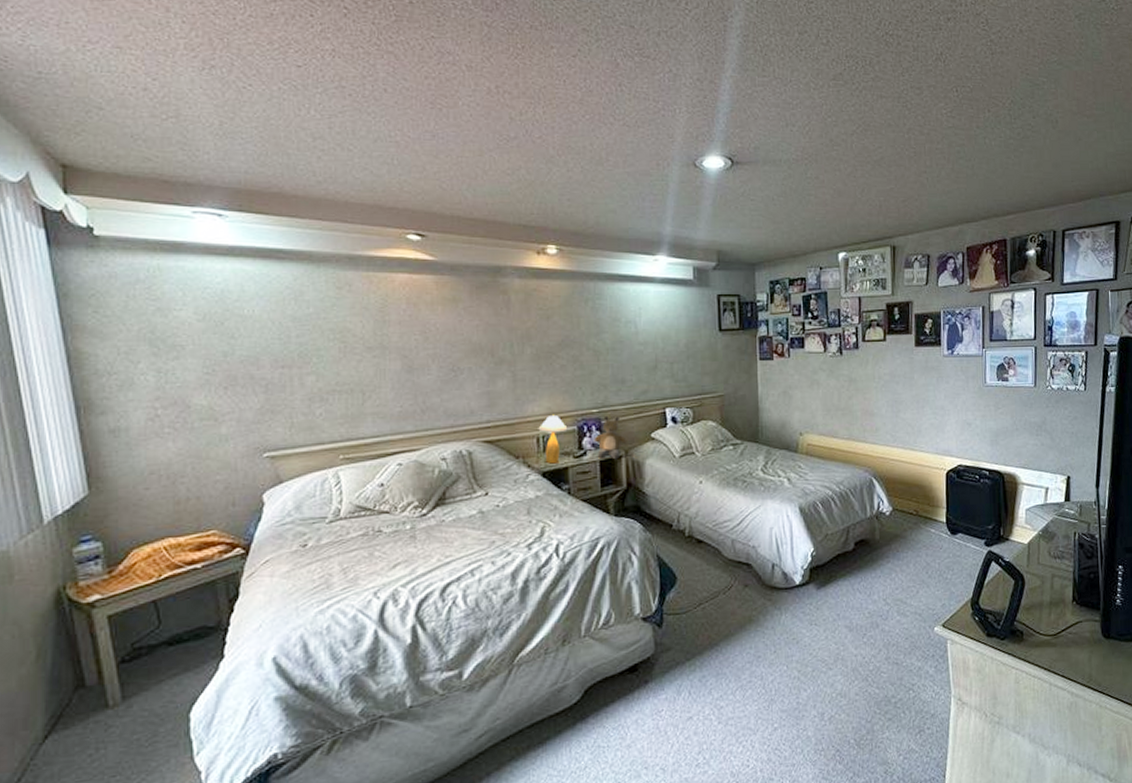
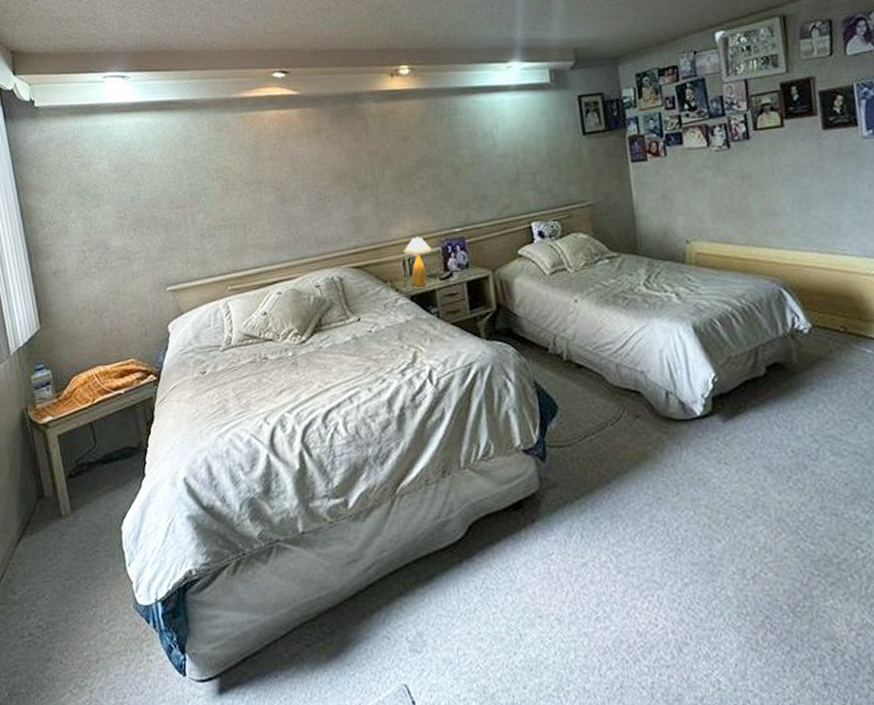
bear: present [593,415,627,460] -> none [458,234,494,280]

